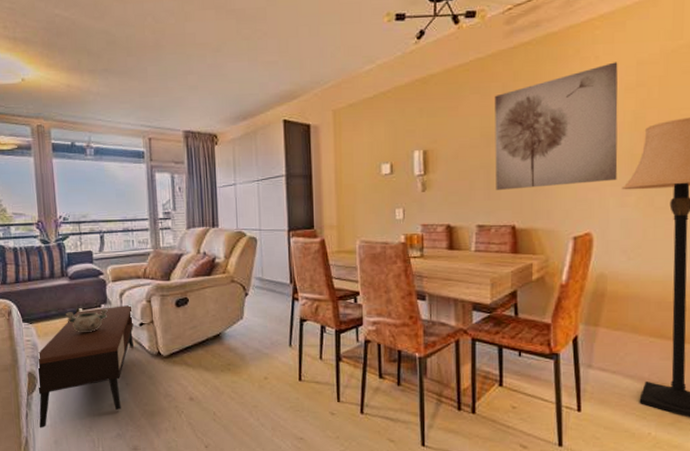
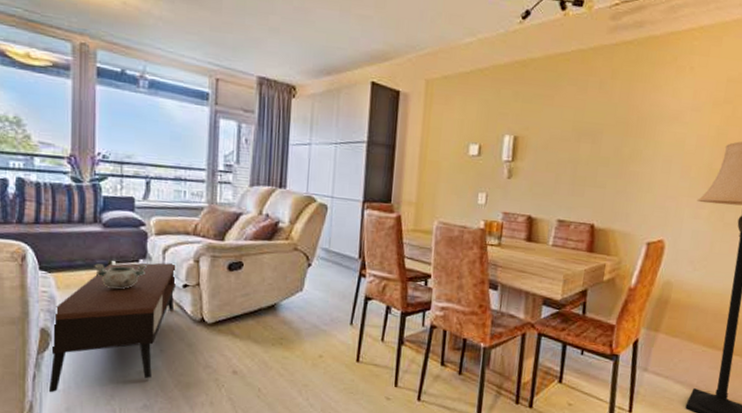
wall art: present [495,62,618,190] -> none [580,75,710,192]

